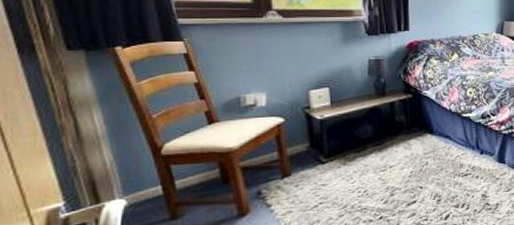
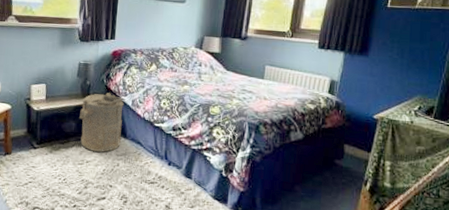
laundry hamper: none [376,89,427,154] -> present [79,93,124,152]

